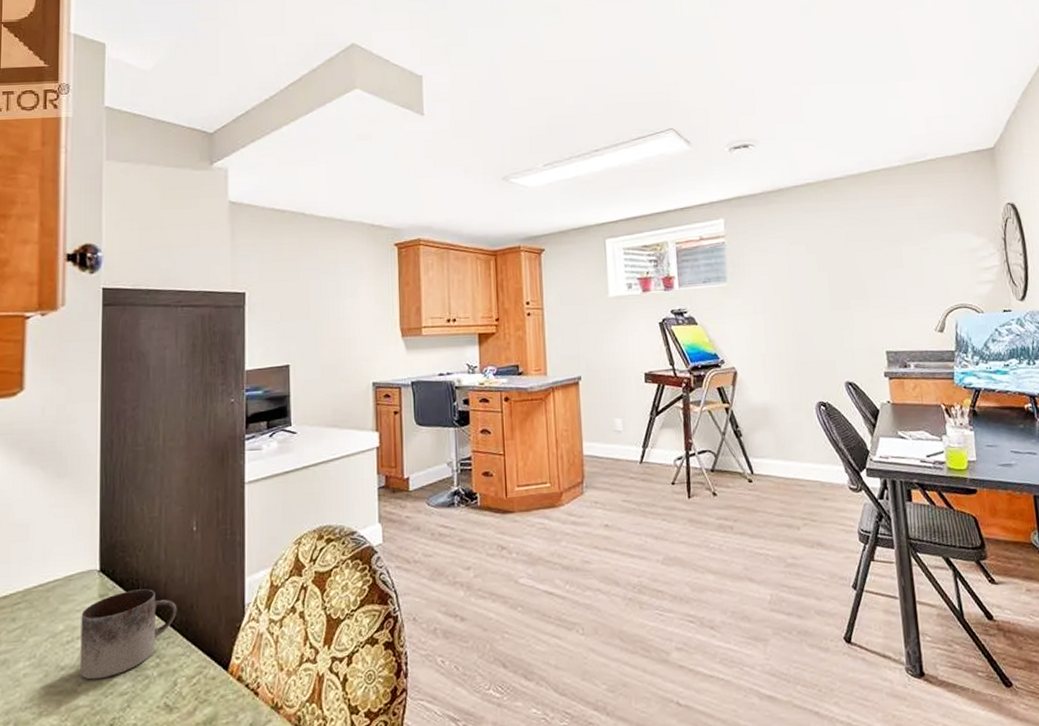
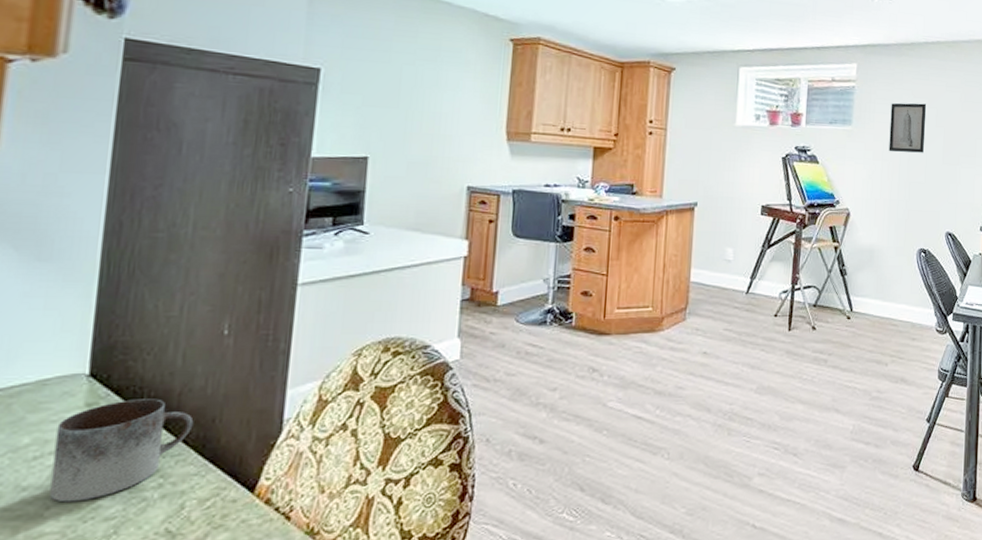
wall art: none [765,249,808,304] -> present [889,103,927,153]

